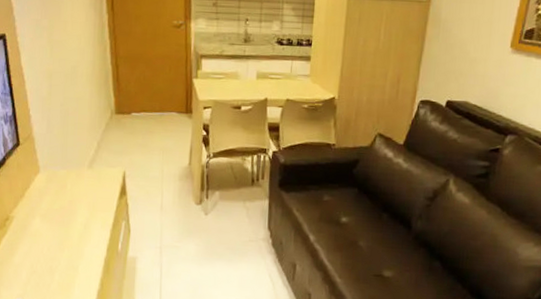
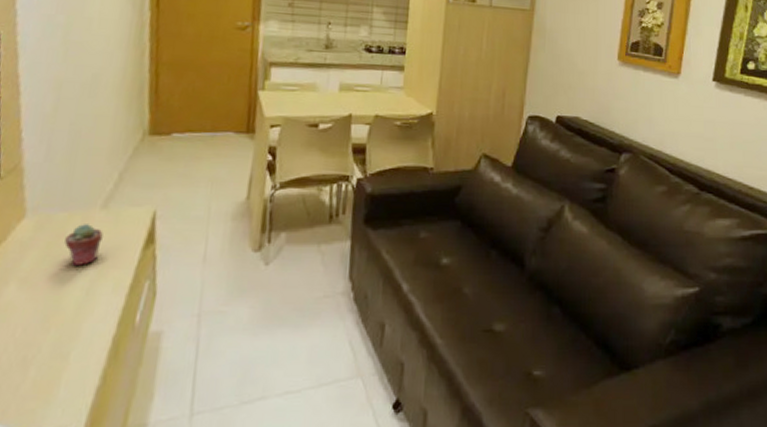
potted succulent: none [67,179,91,208] -> present [64,224,103,266]

